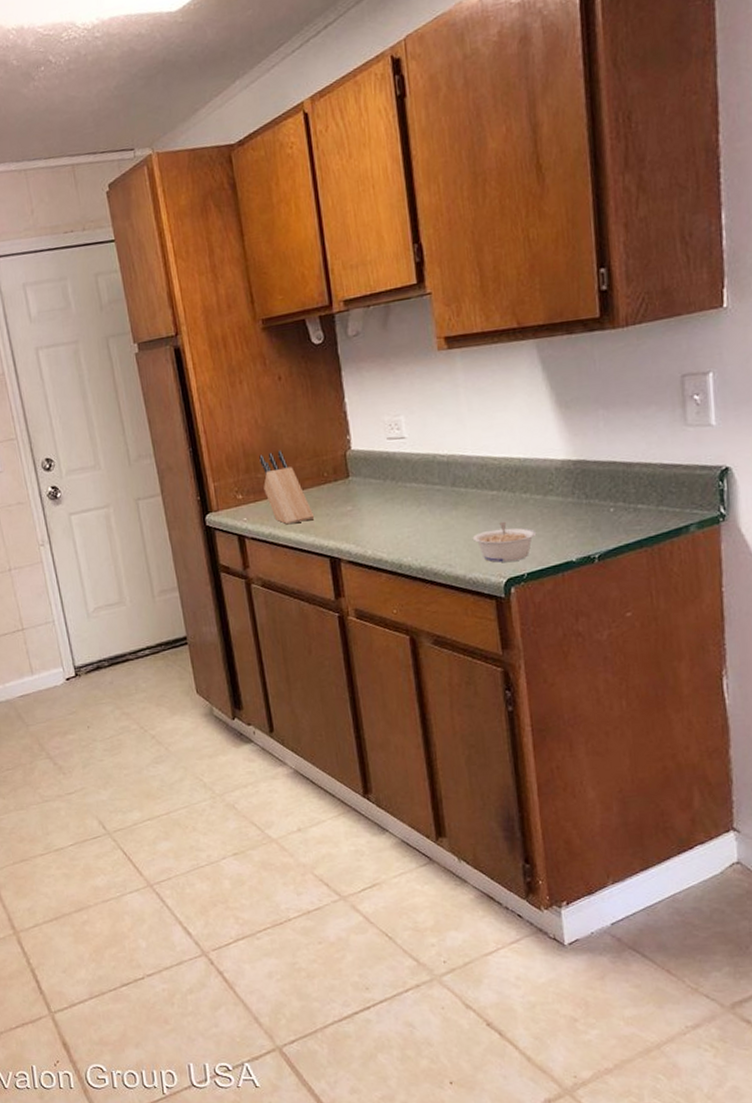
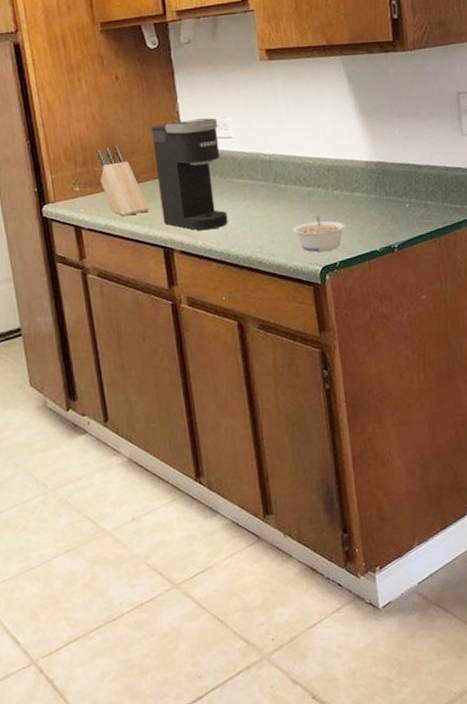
coffee maker: none [316,416,400,539] -> present [151,117,228,231]

